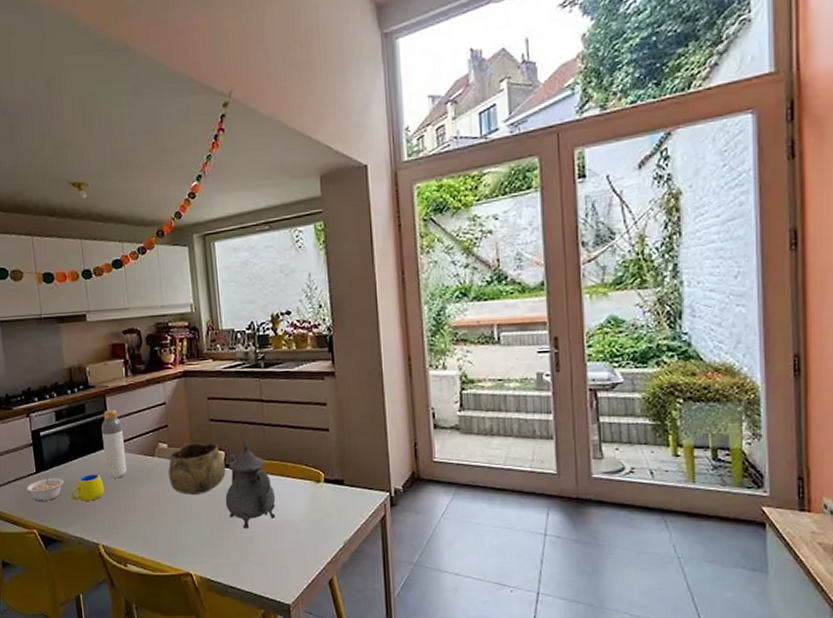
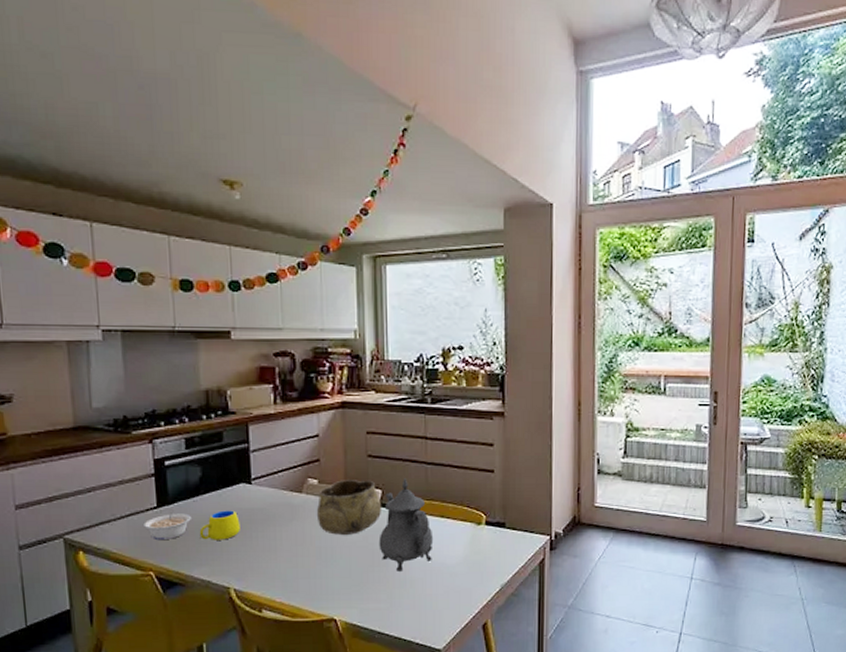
bottle: present [101,409,128,479] -> none [242,440,269,516]

